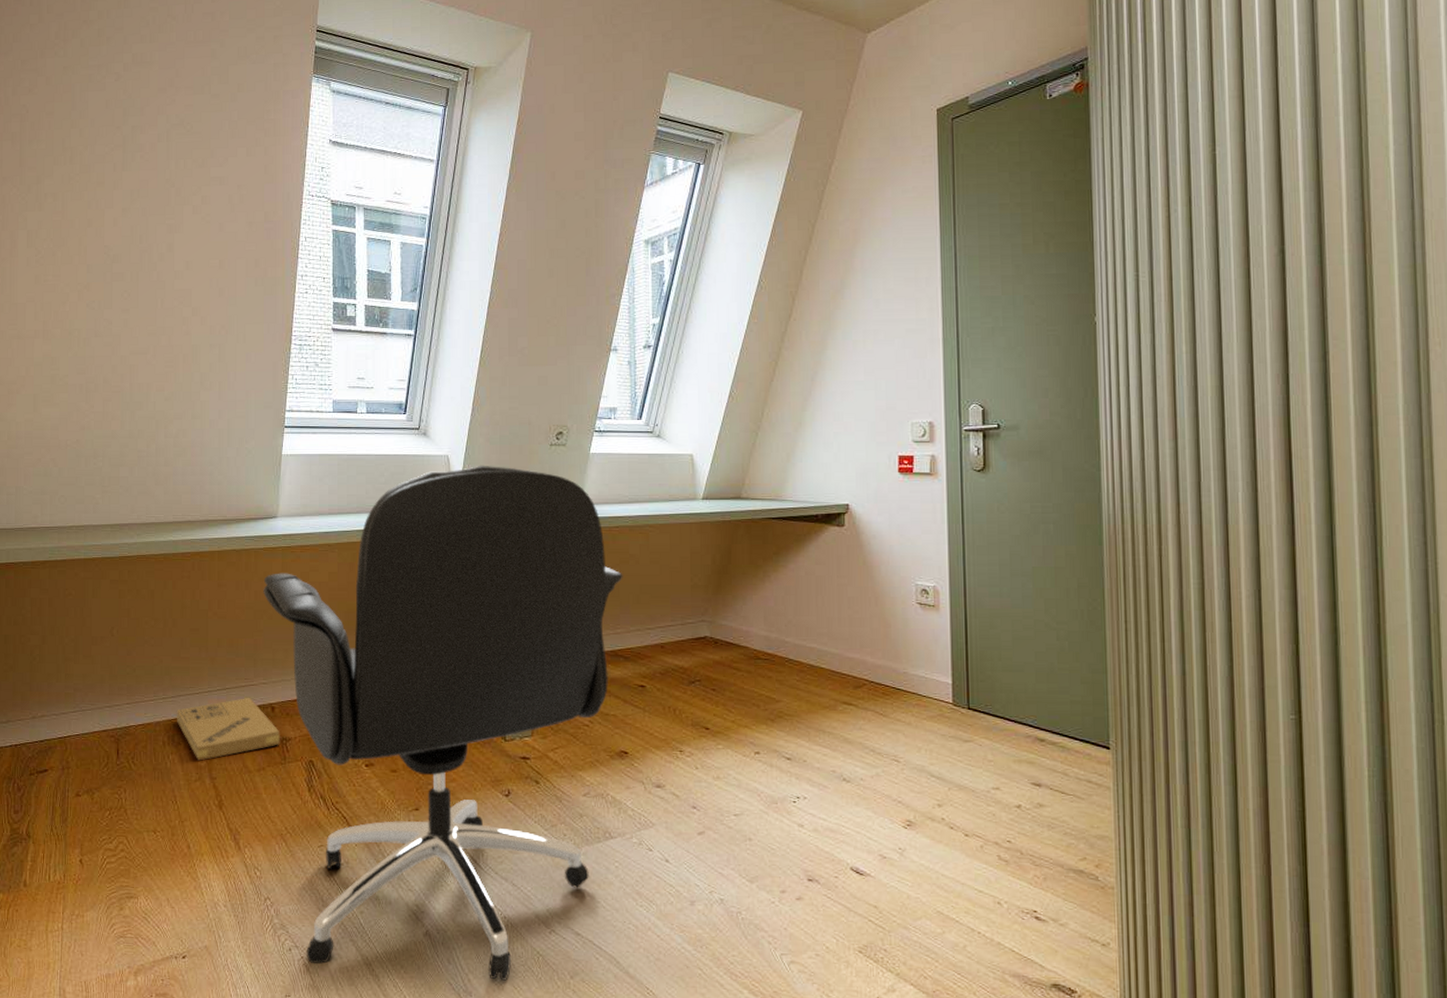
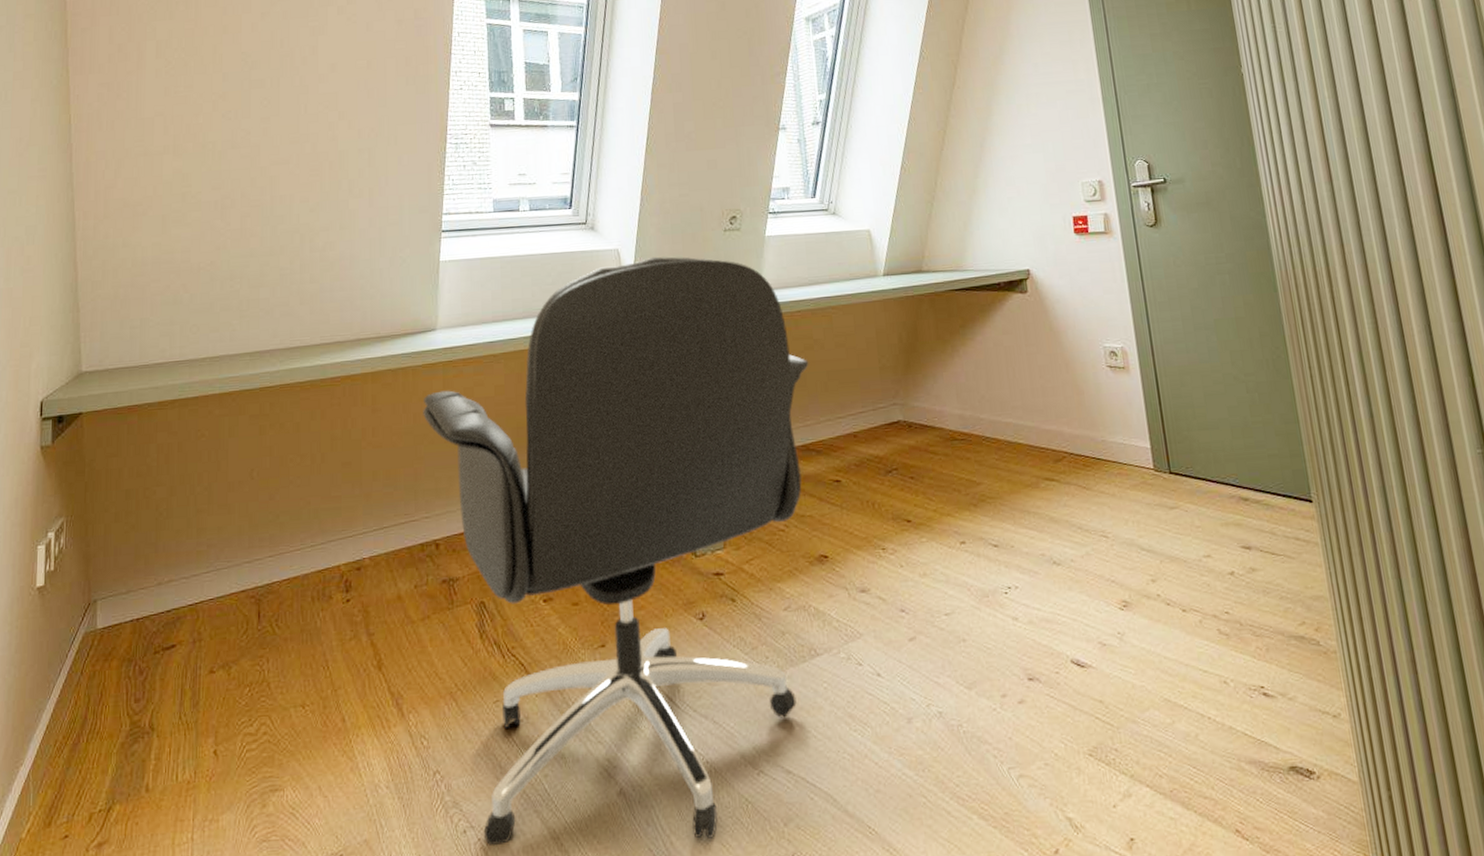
cardboard box: present [176,697,280,761] -> none [326,535,447,616]

